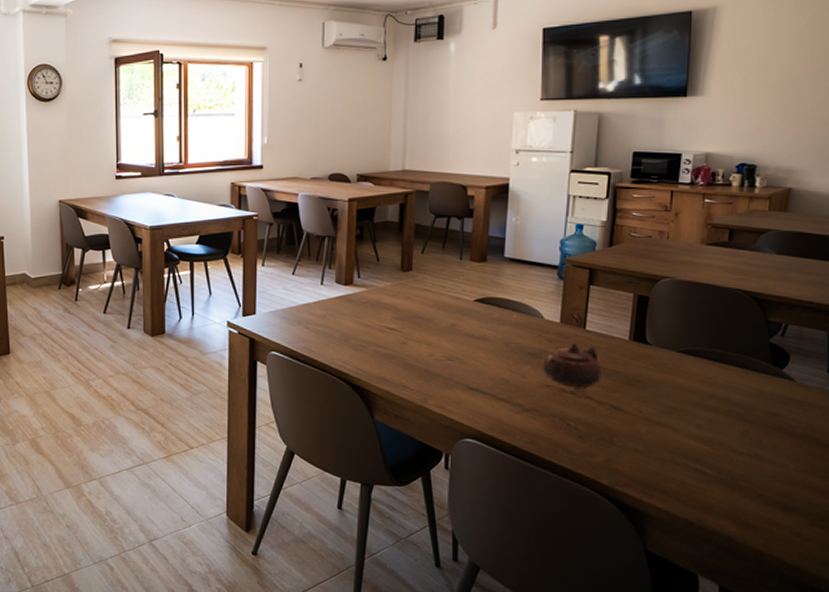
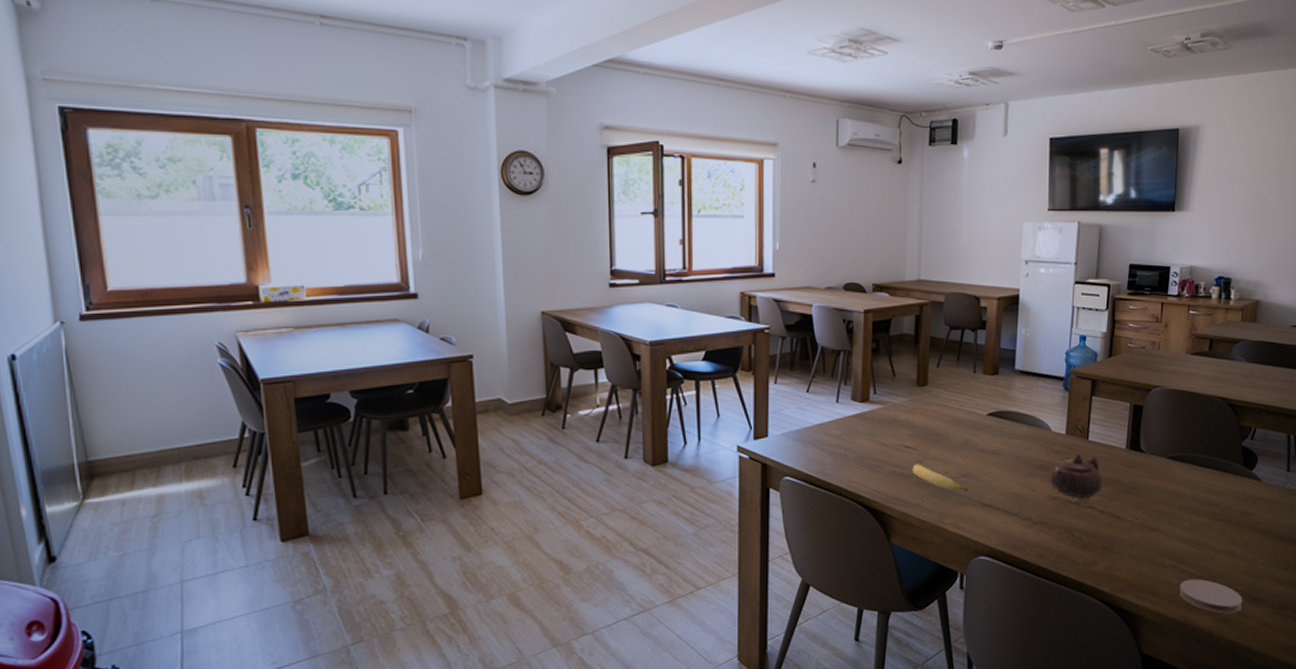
banana: none [396,345,456,376] -> present [912,464,970,493]
coaster: none [692,479,771,520] -> present [1179,579,1243,614]

